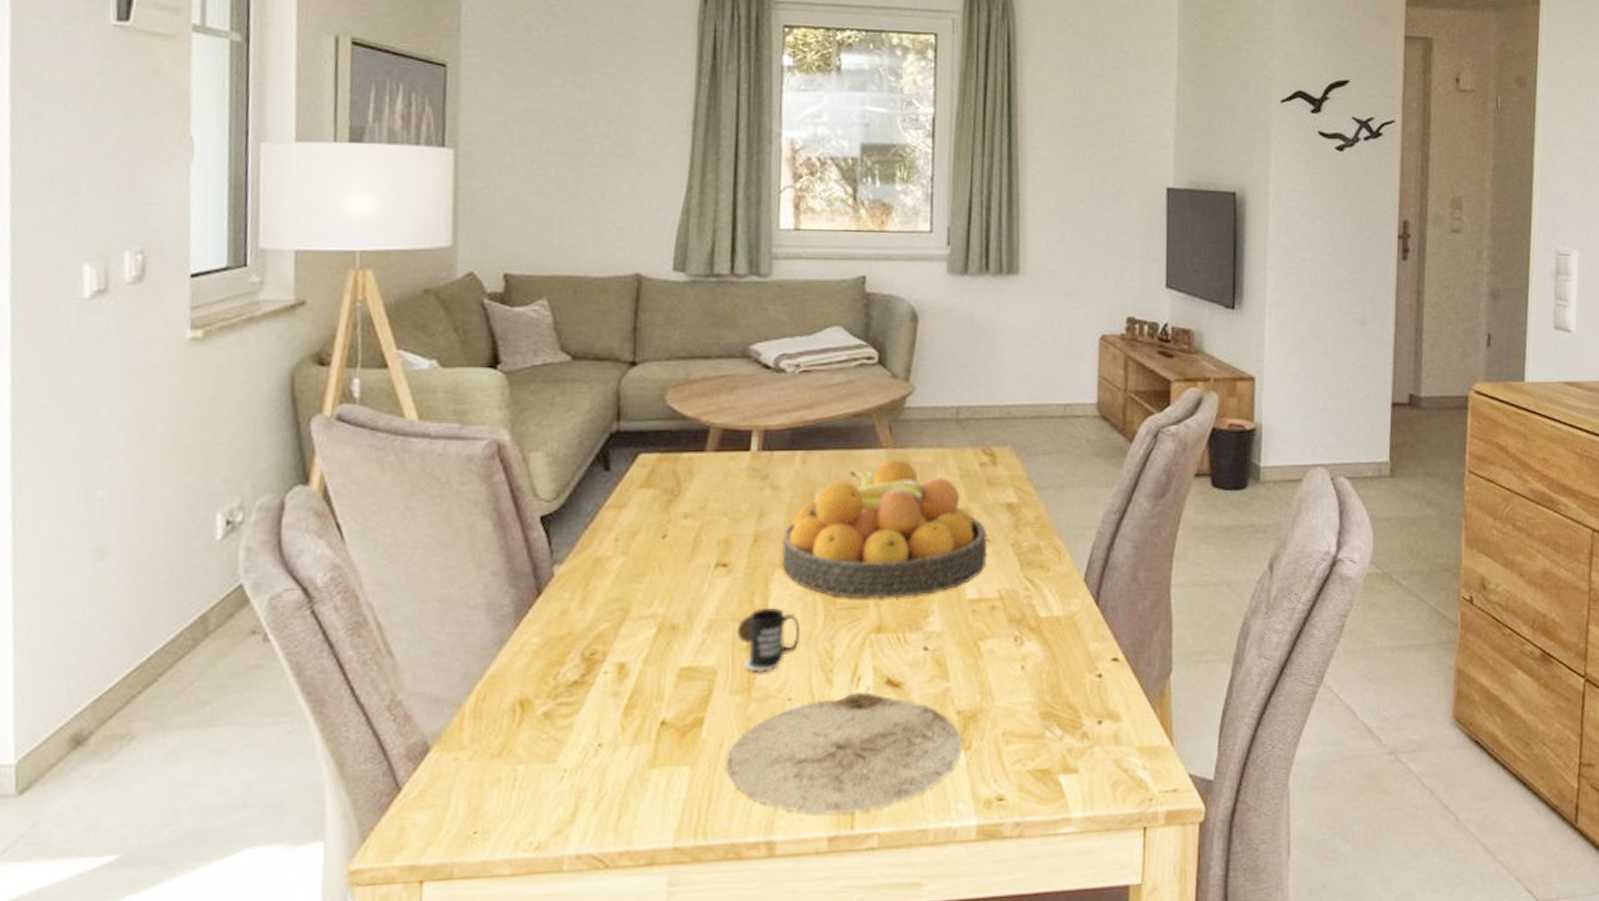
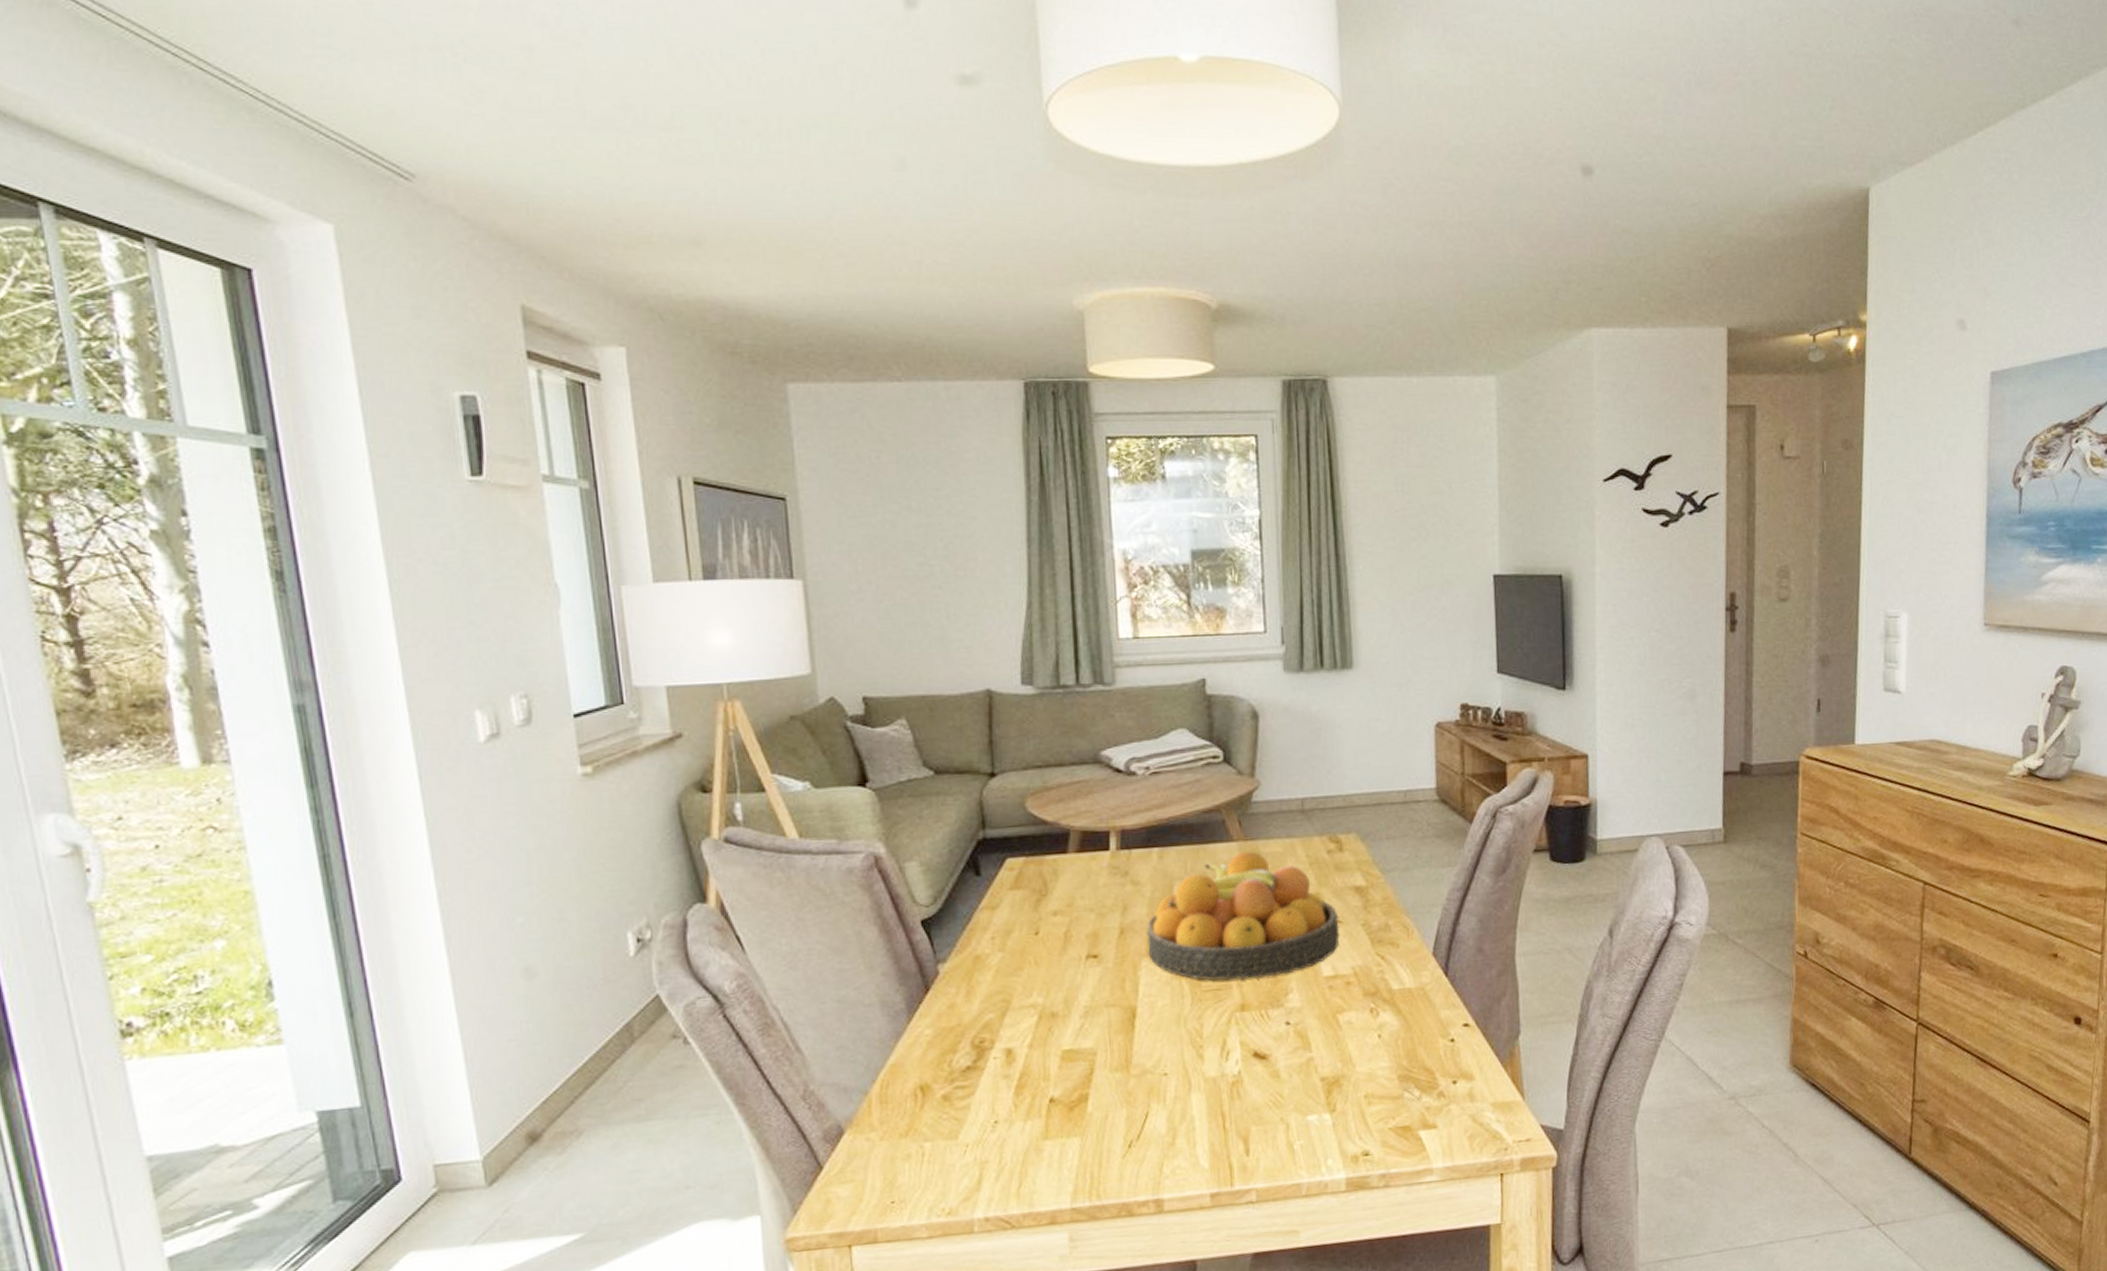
plate: present [726,692,963,815] -> none [1112,1064,1328,1175]
mug: present [736,607,800,674] -> none [1111,992,1170,1053]

